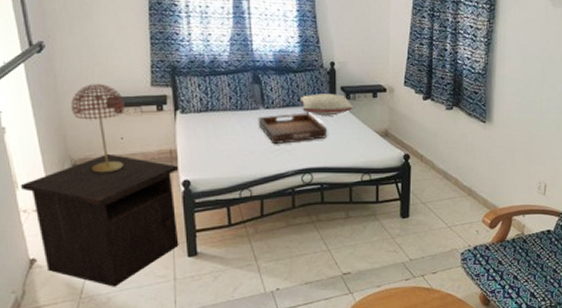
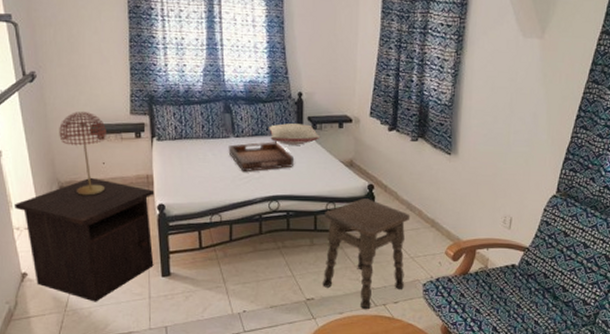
side table: none [359,169,447,282] -> present [322,198,411,310]

